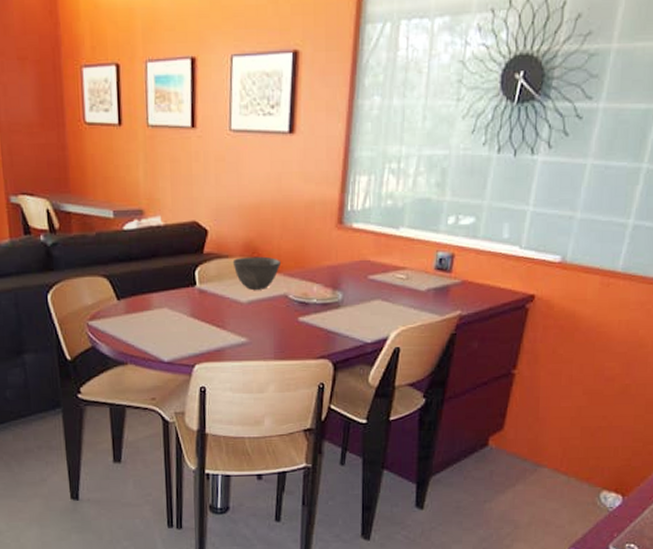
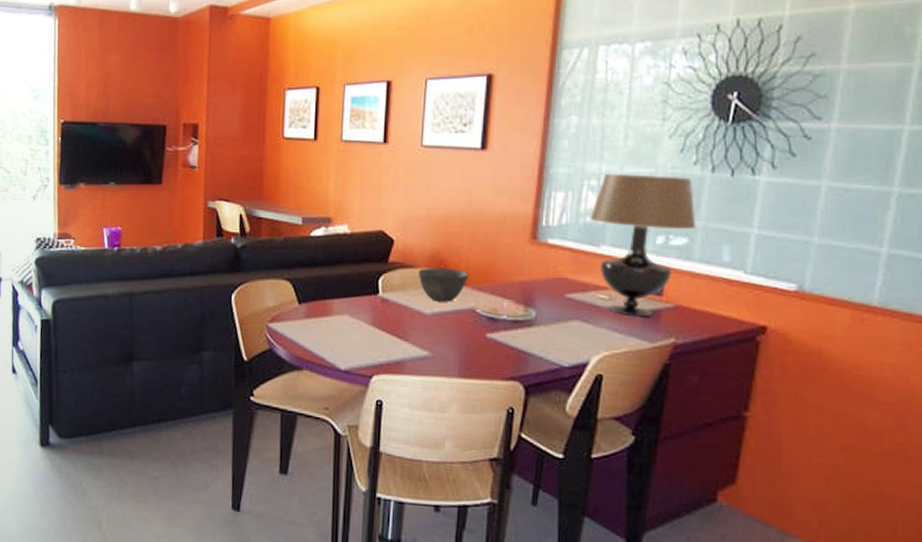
table lamp: none [390,155,483,293] -> present [589,173,697,317]

